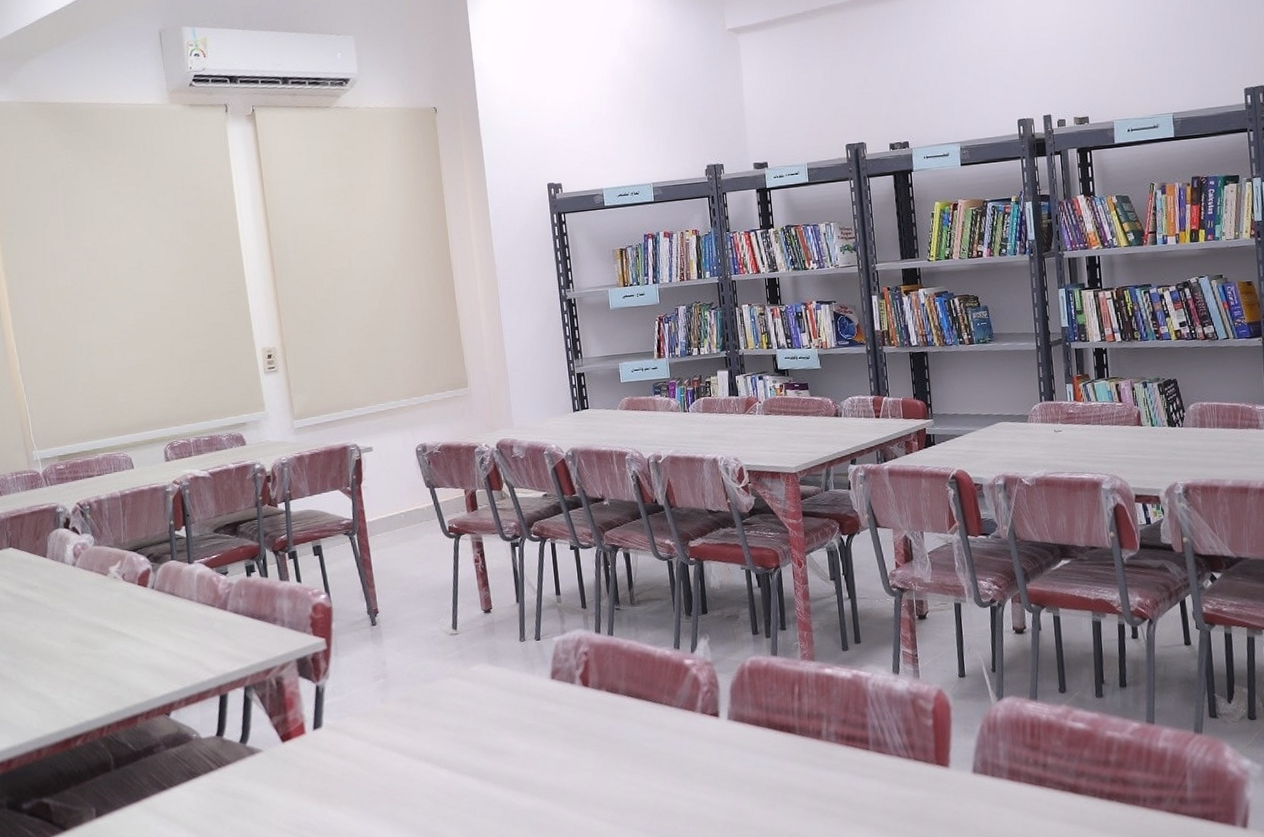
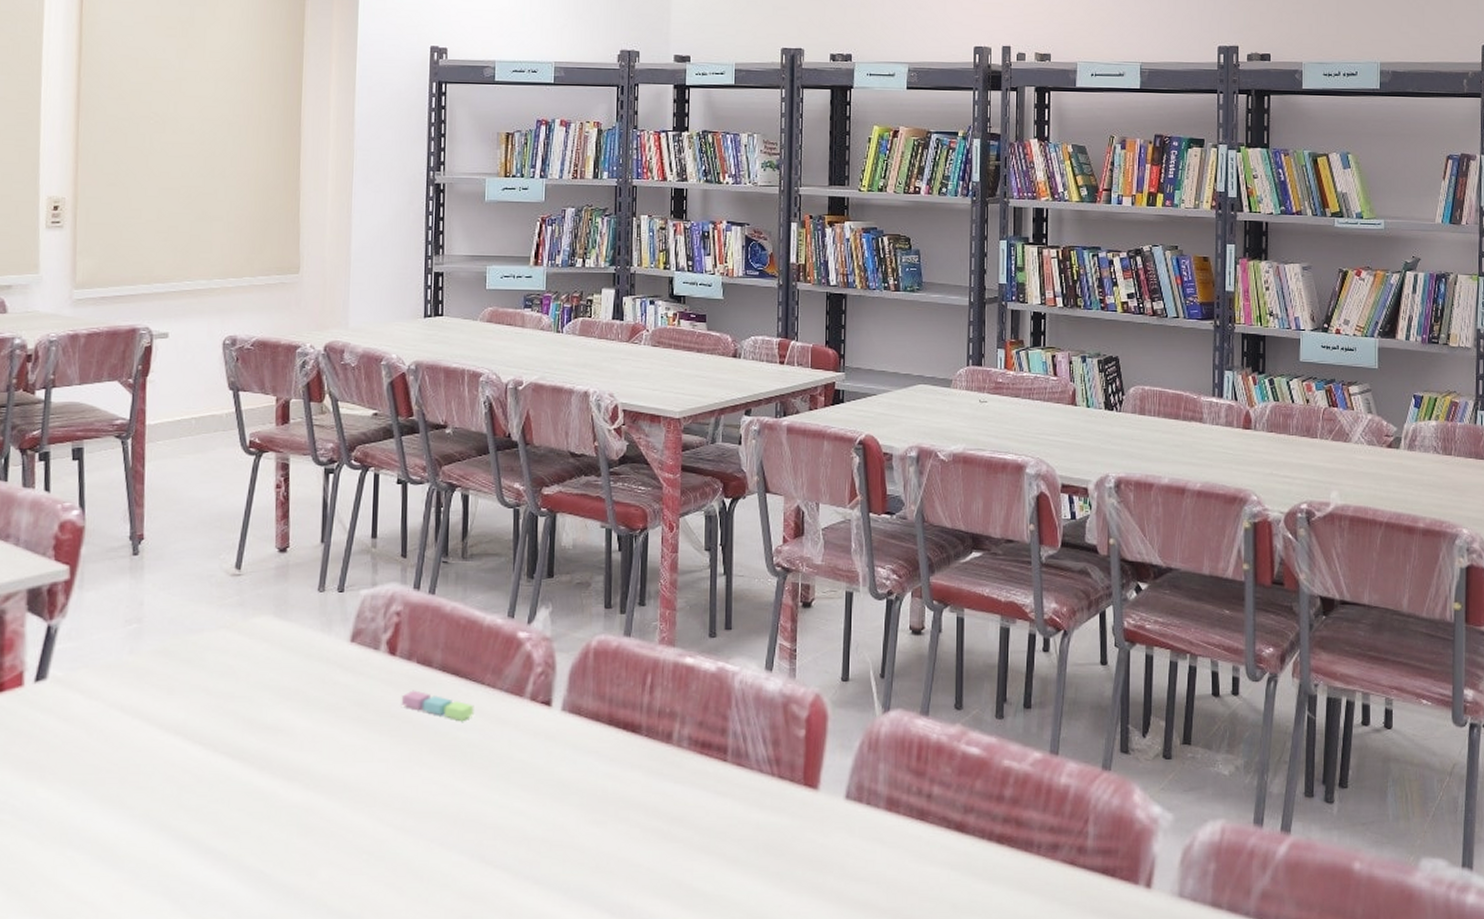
sticky notes: none [597,713,657,734] -> present [401,690,474,720]

